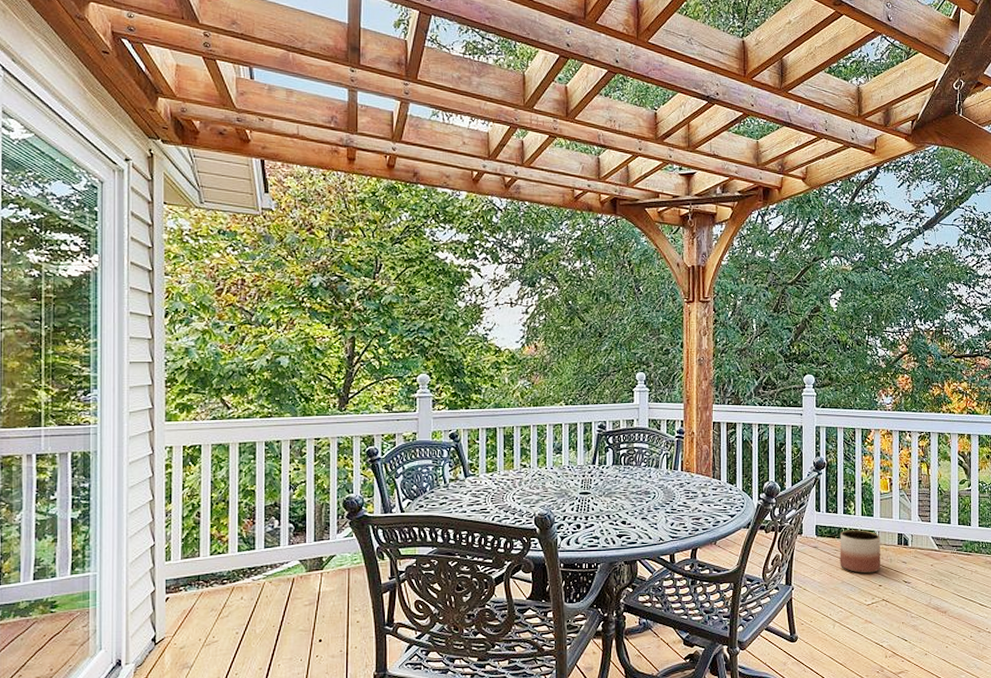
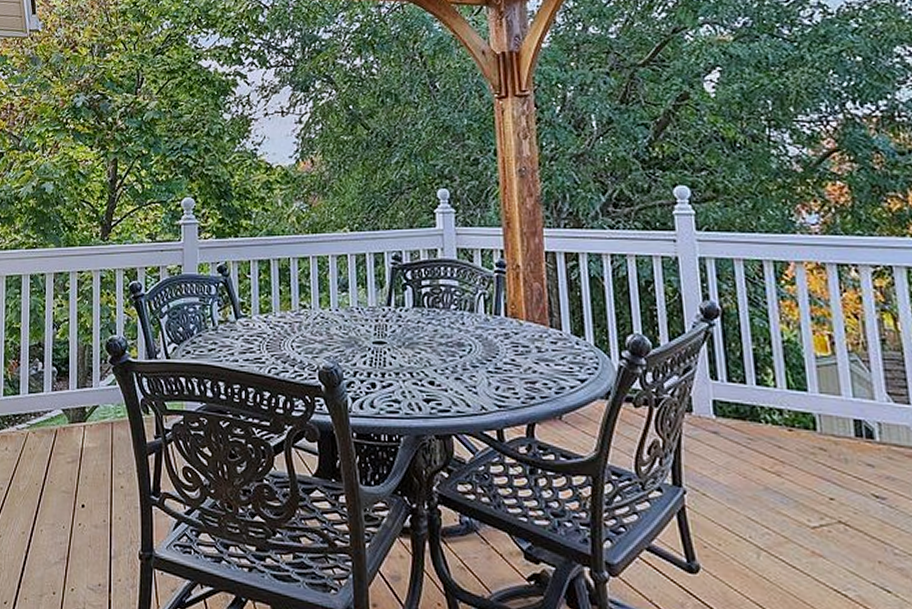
planter: present [840,530,880,573] -> none [753,409,829,478]

